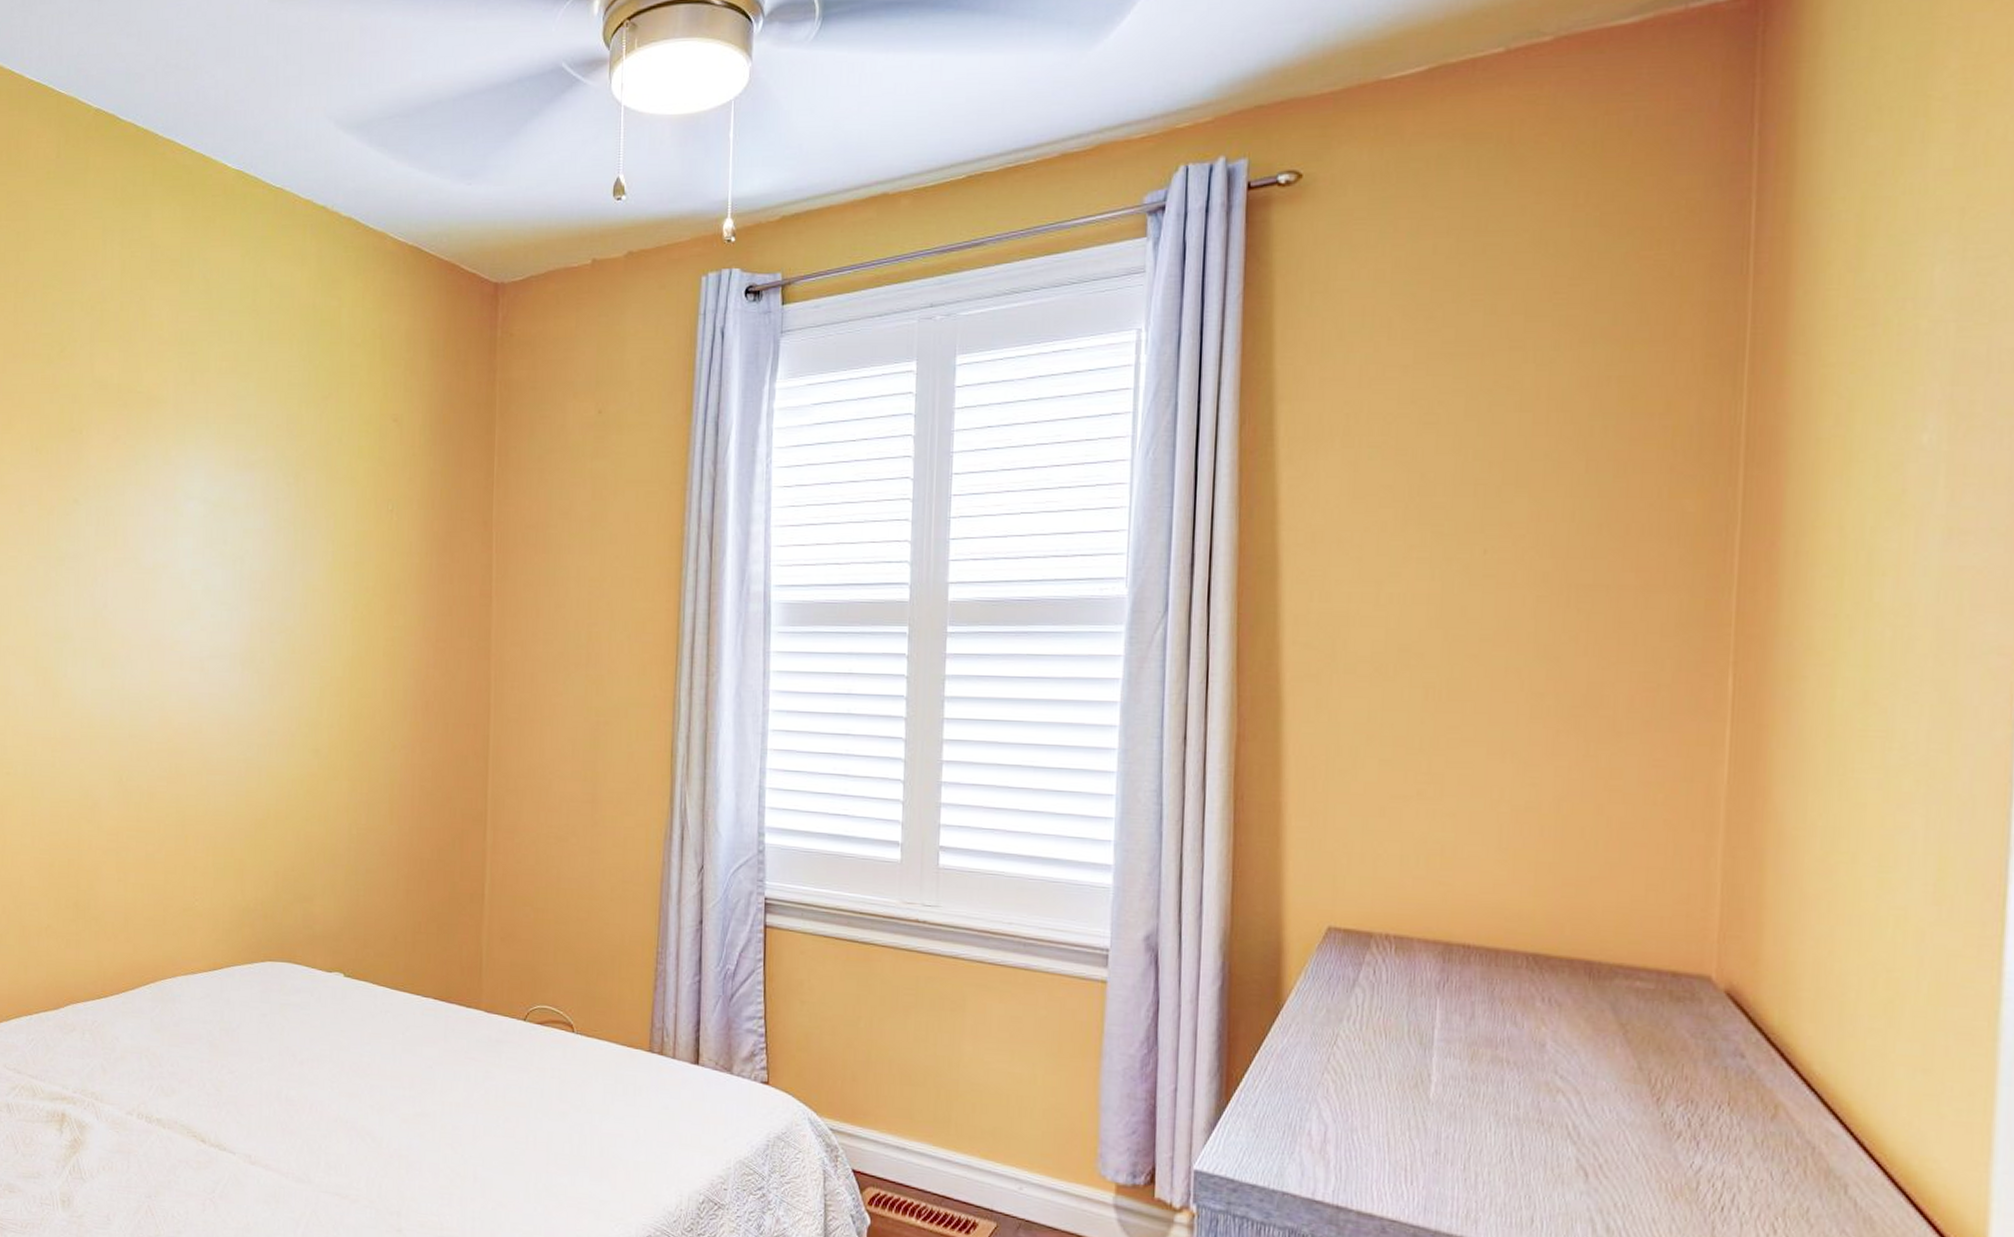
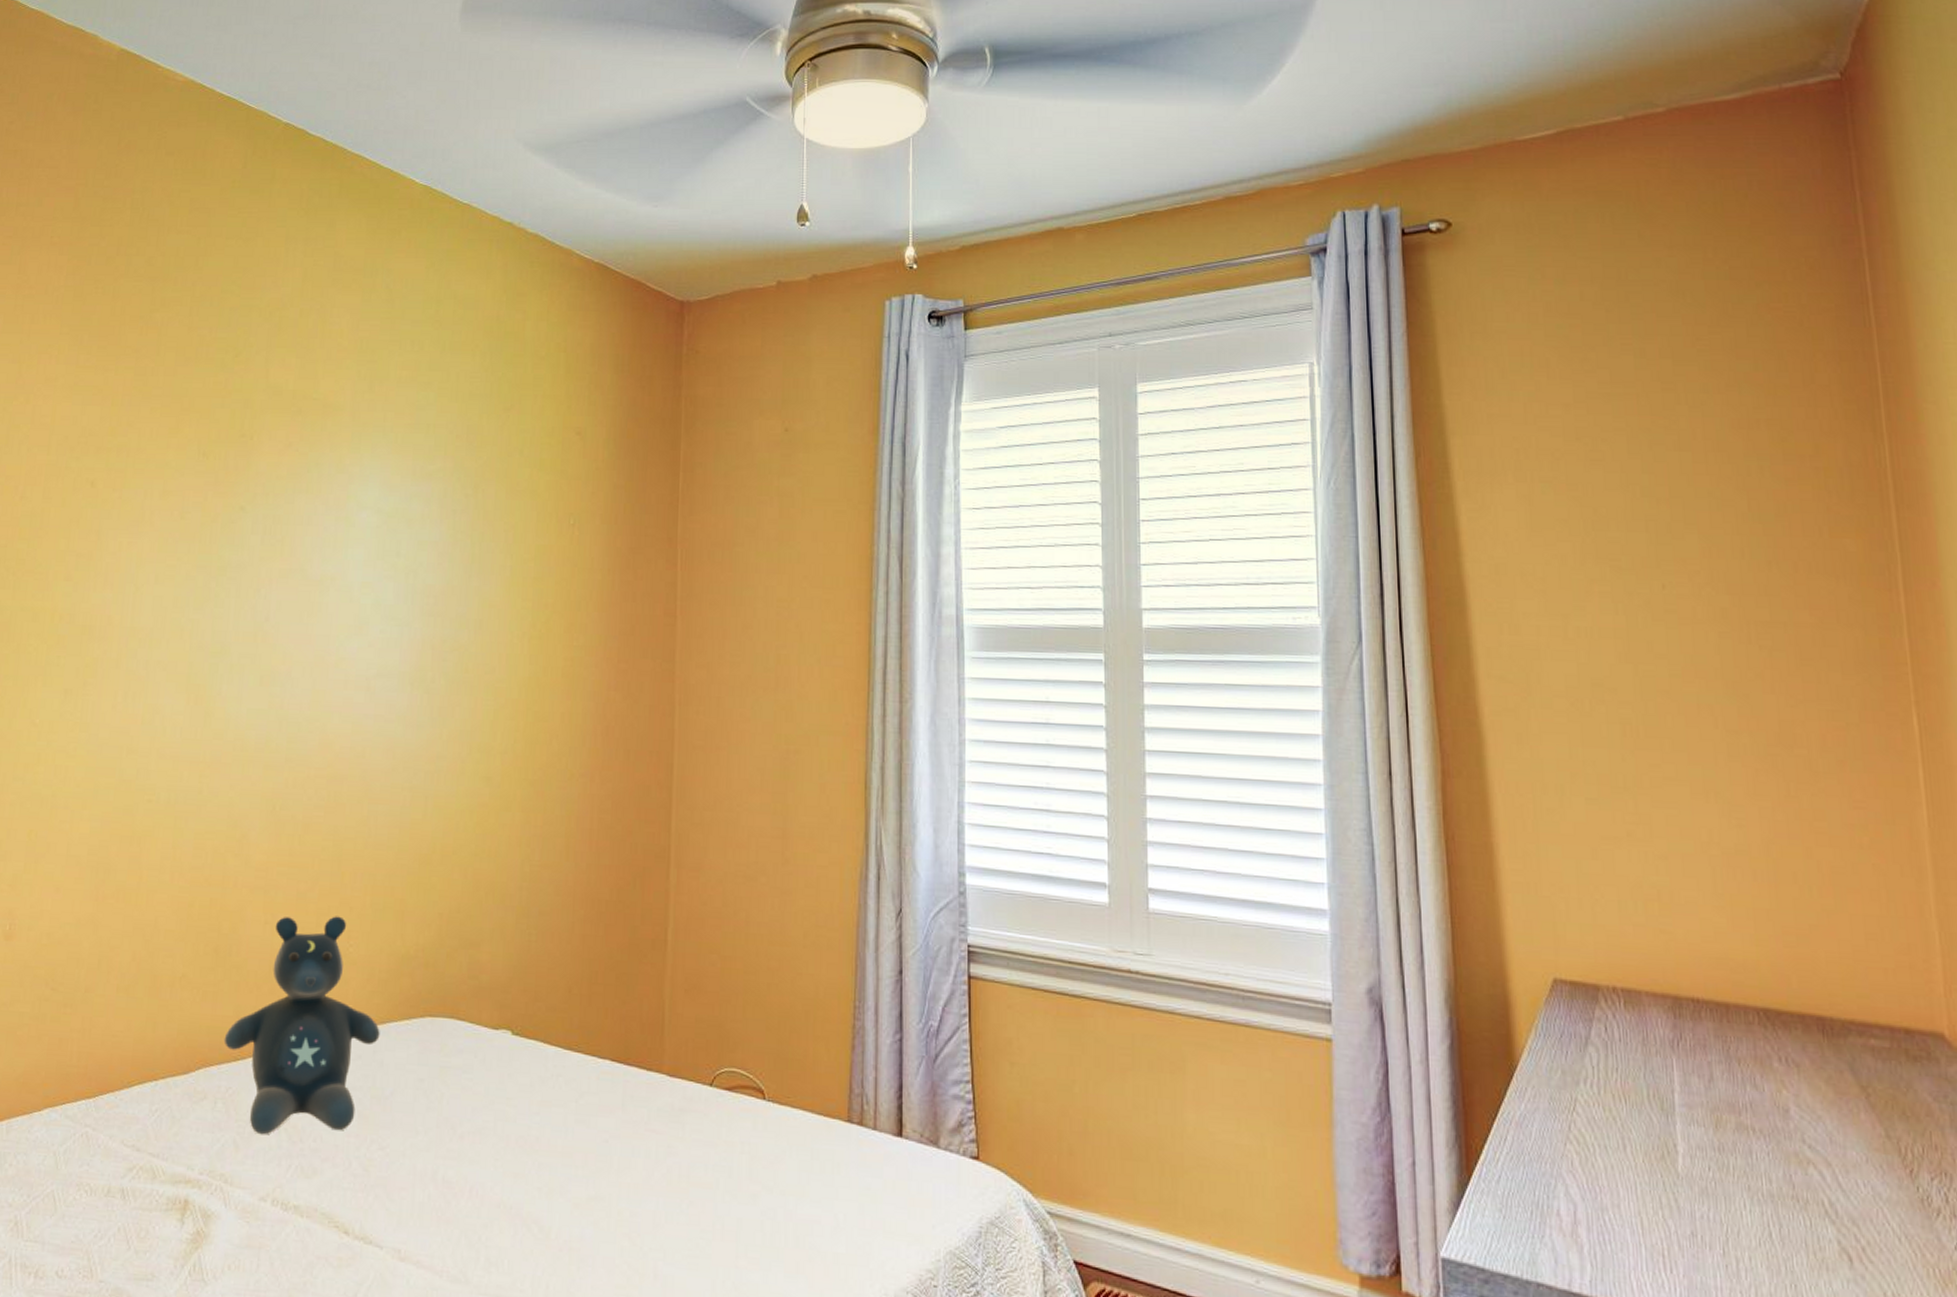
stuffed bear: none [88,874,226,1061] -> present [224,916,380,1135]

